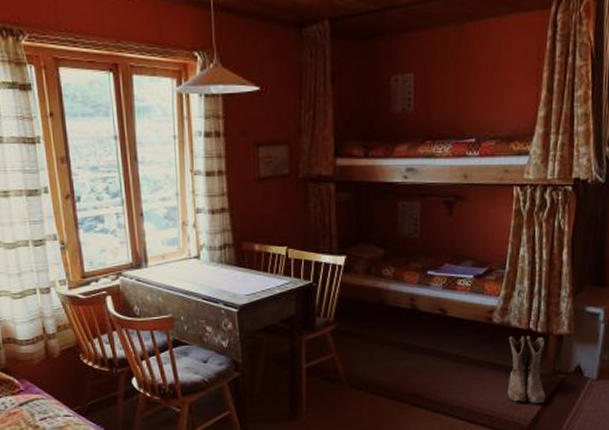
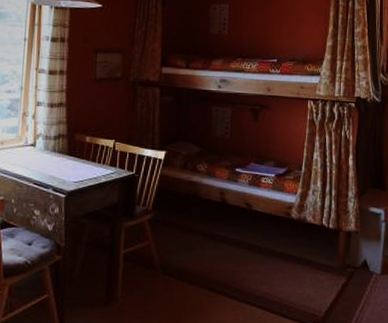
boots: present [507,335,546,404] -> none [304,230,338,296]

